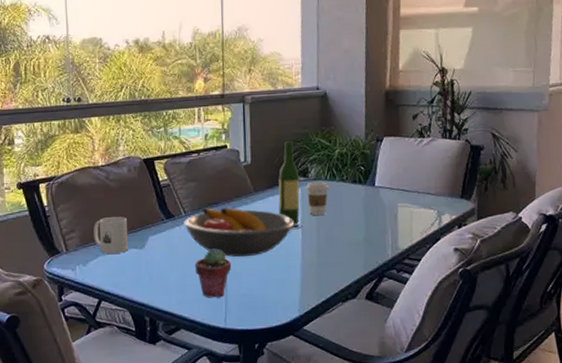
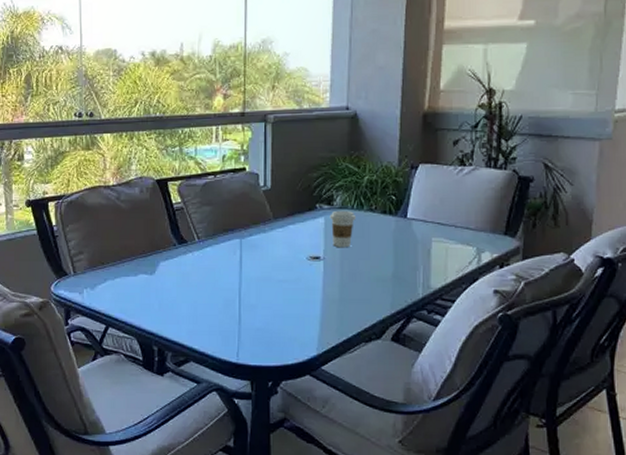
mug: present [94,216,128,254] -> none [103,239,137,278]
fruit bowl: present [184,208,294,258] -> none [197,234,315,289]
potted succulent: present [195,249,232,298] -> none [208,278,246,330]
wine bottle: present [278,141,300,225] -> none [299,166,323,256]

